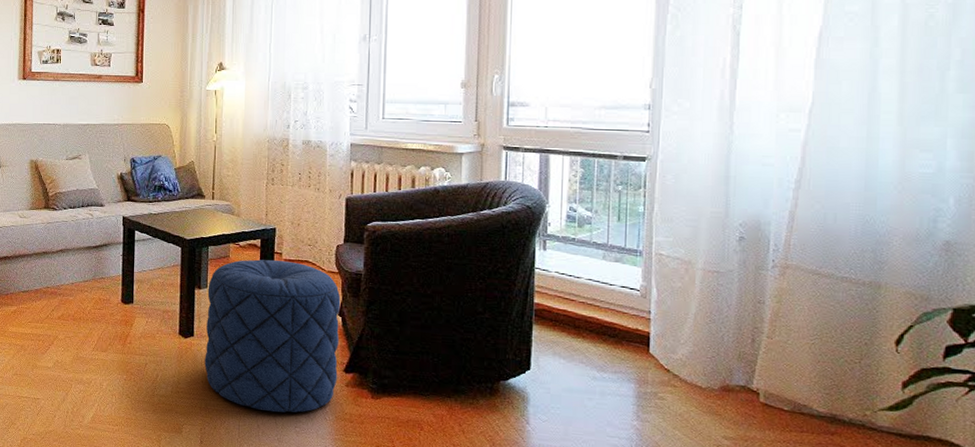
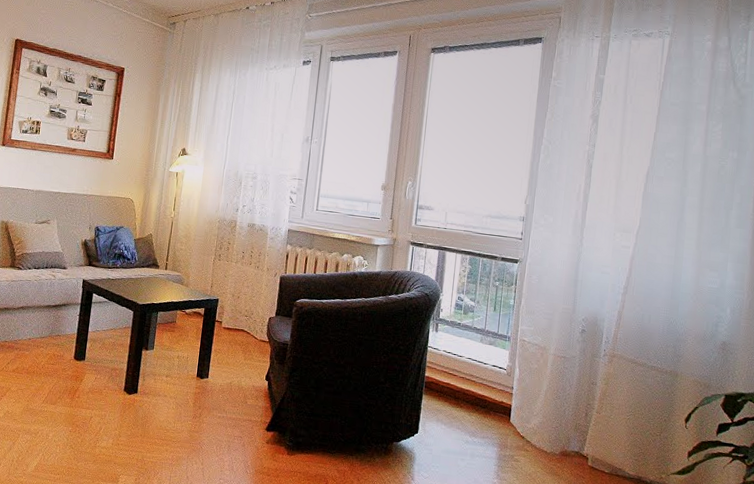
pouf: present [204,259,341,413] -> none [144,326,269,466]

